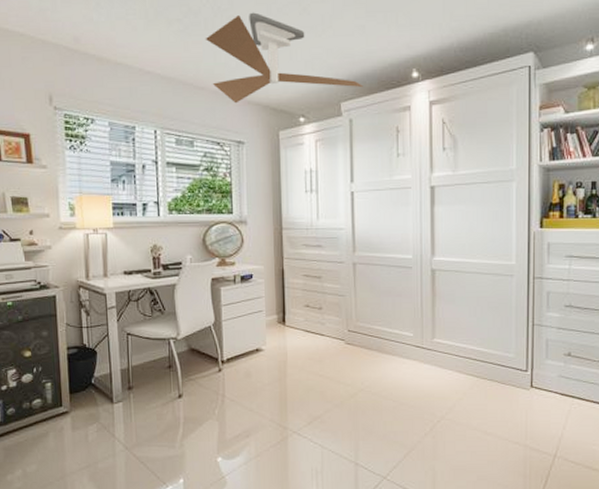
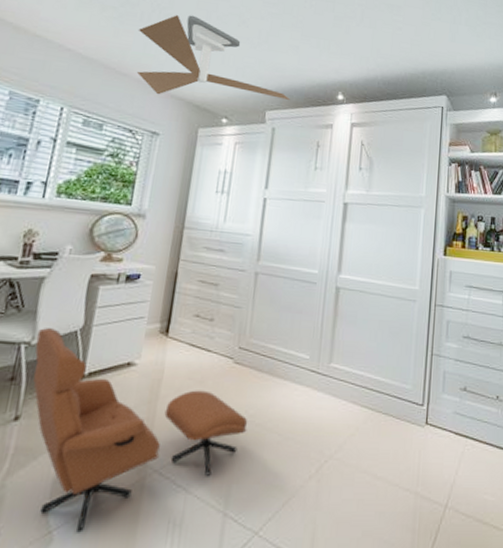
armchair: none [180,325,365,477] -> present [33,328,248,533]

